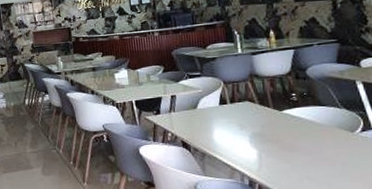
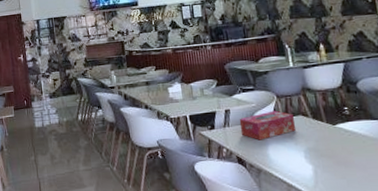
tissue box: none [185,96,242,125] -> present [239,110,296,140]

